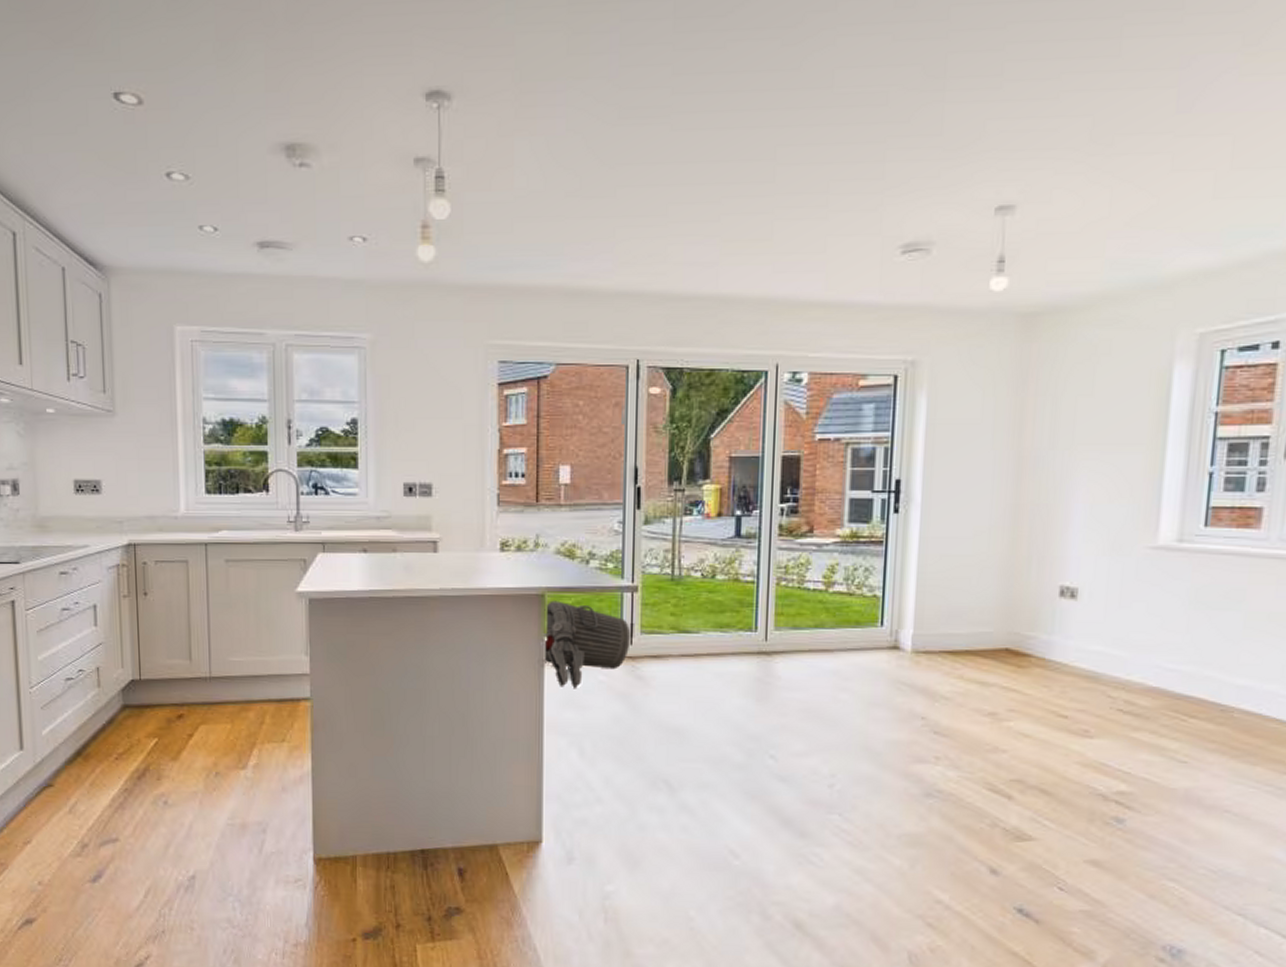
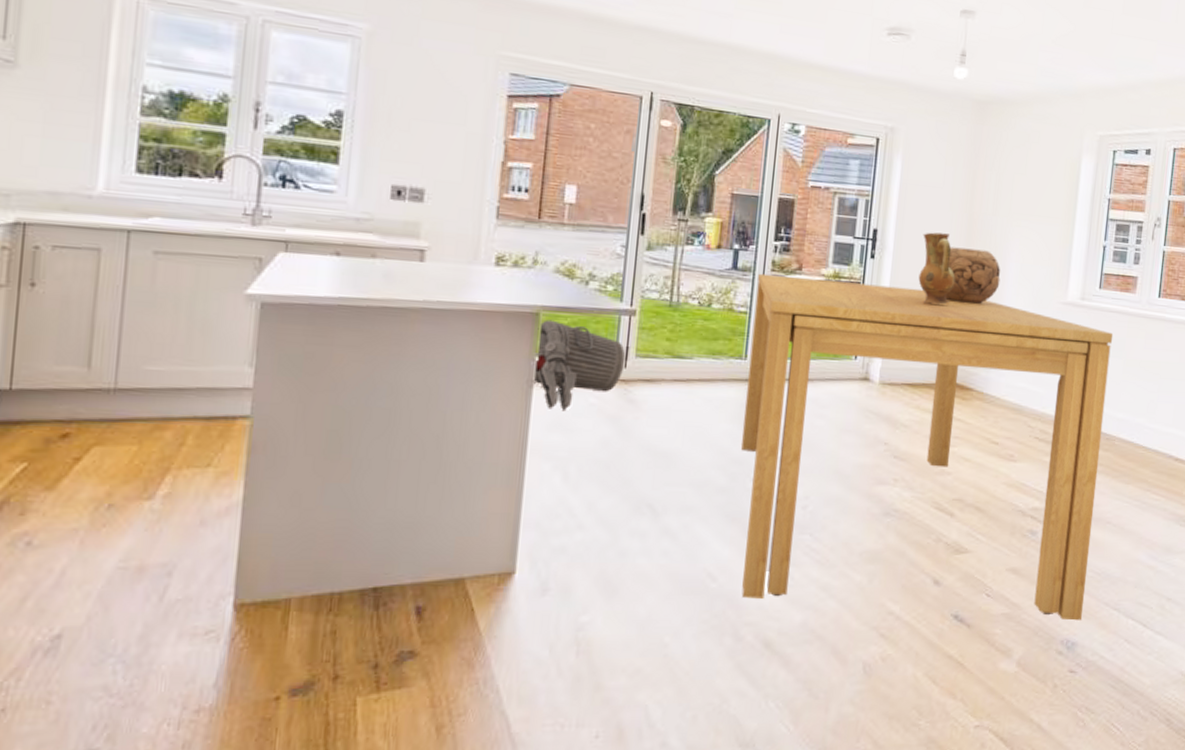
dining table: none [757,539,1228,925] -> present [741,273,1114,621]
ceramic jug: none [954,477,1002,560] -> present [918,232,956,305]
decorative bowl: none [990,492,1063,556] -> present [945,247,1001,304]

